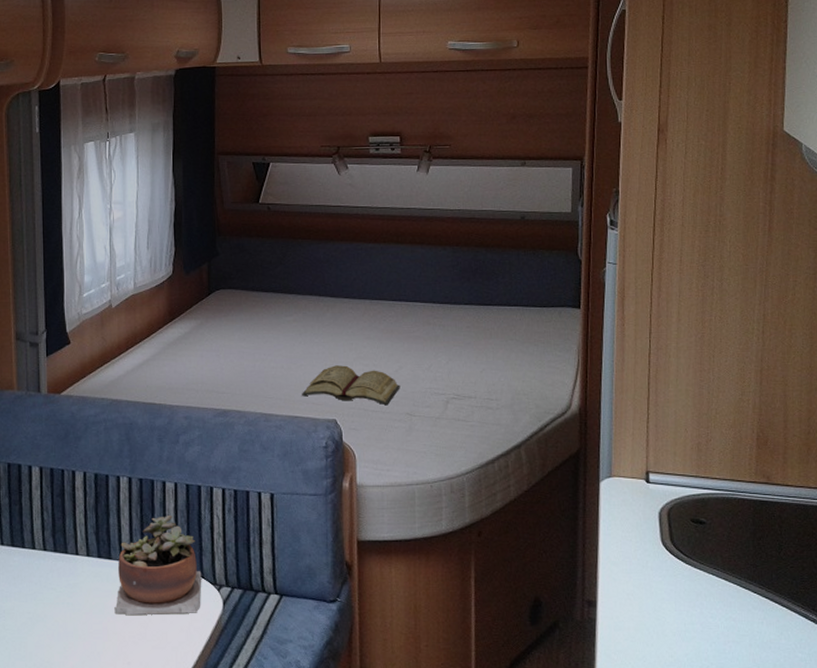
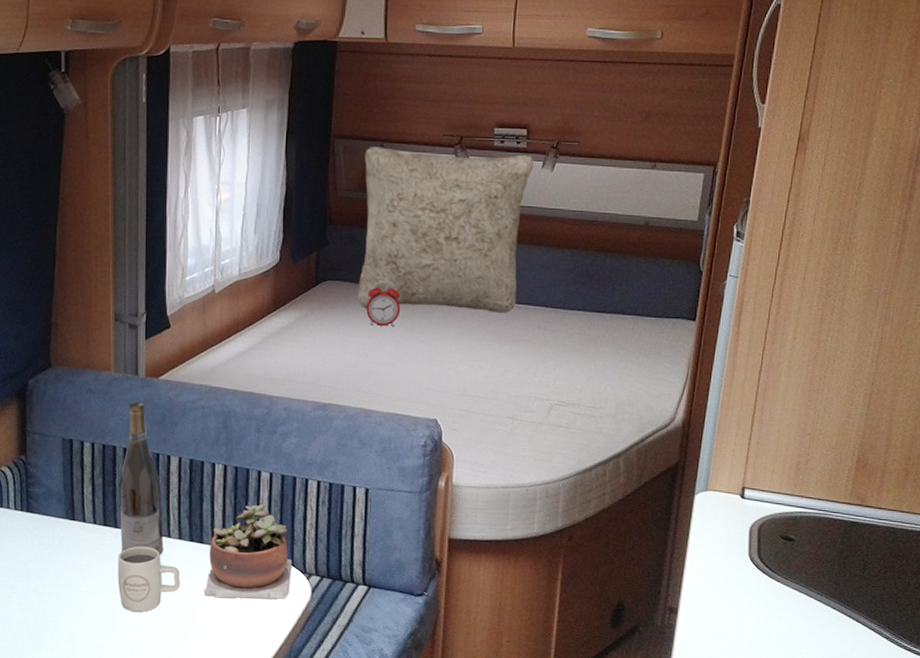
wine bottle: none [25,419,72,574] -> present [118,402,164,555]
mug: none [26,565,90,636] -> present [117,546,180,613]
pillow: none [247,160,409,313] -> present [358,147,534,313]
alarm clock: none [259,286,293,330] -> present [366,280,401,326]
diary: present [302,365,400,406] -> none [404,365,505,408]

